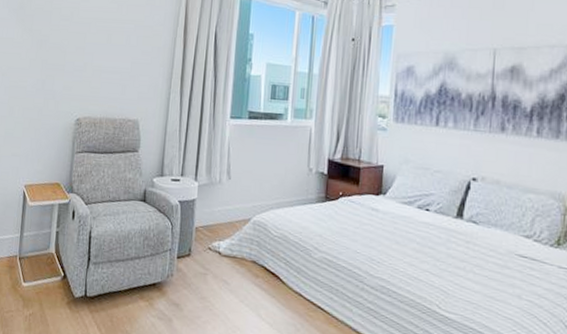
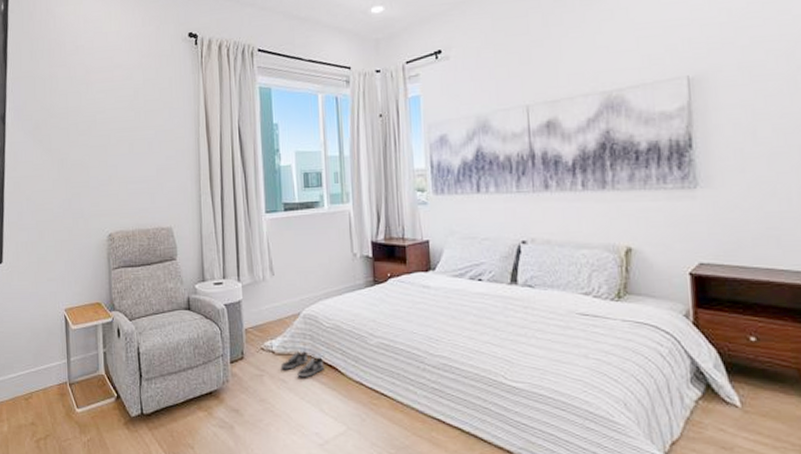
shoe: none [225,255,268,282] -> present [280,351,325,377]

